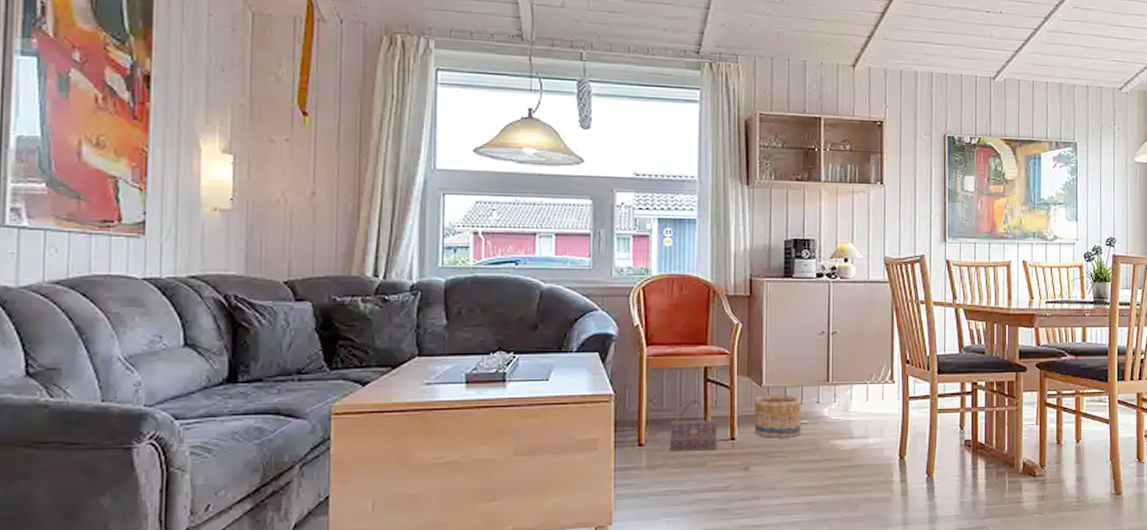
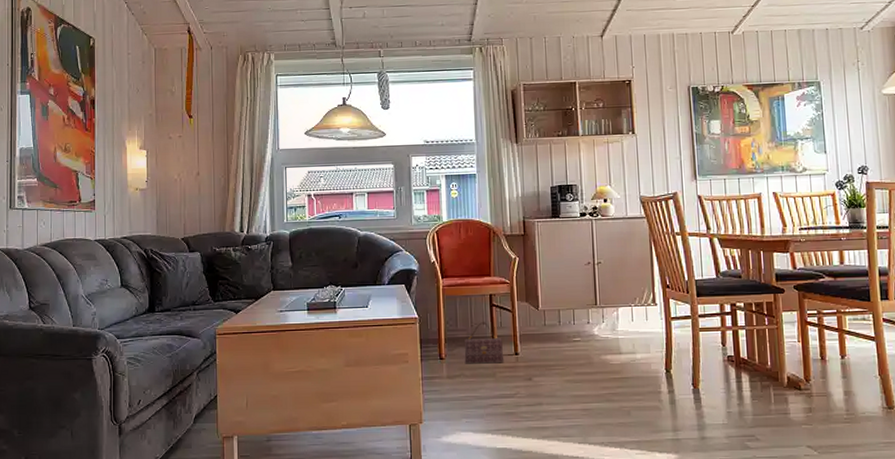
basket: present [754,394,803,438] -> none [533,316,575,353]

